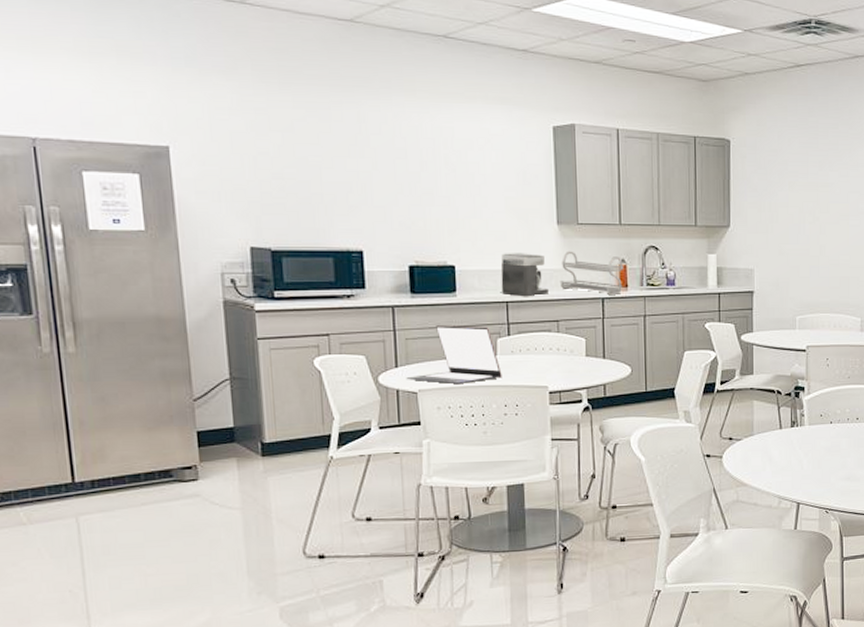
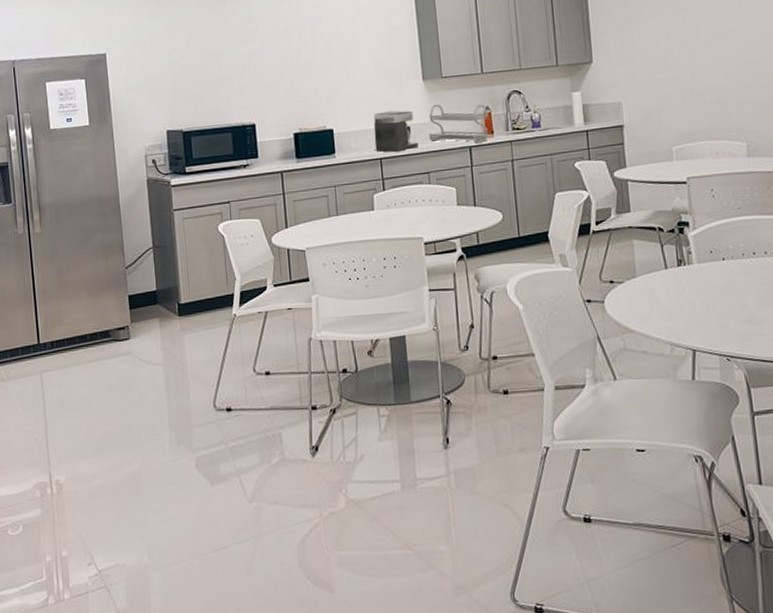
laptop: present [406,325,502,385] -> none [295,183,380,241]

